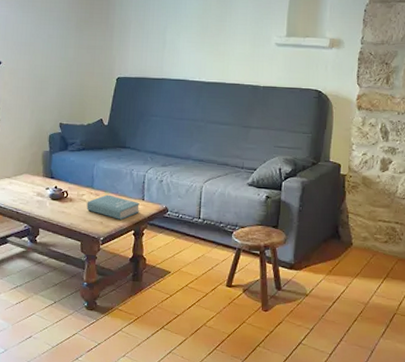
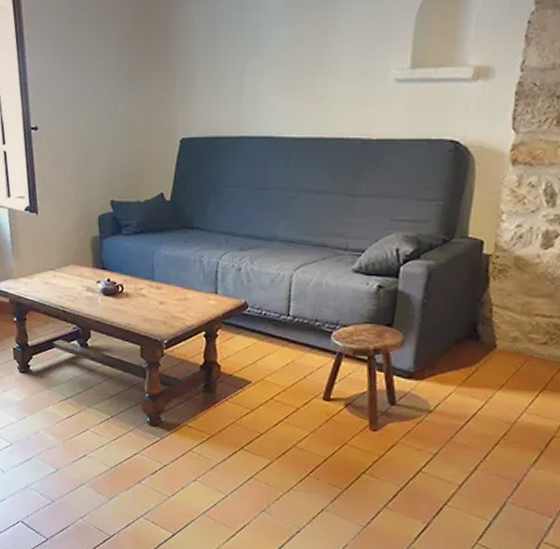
book: present [86,194,140,220] -> none [146,287,213,318]

